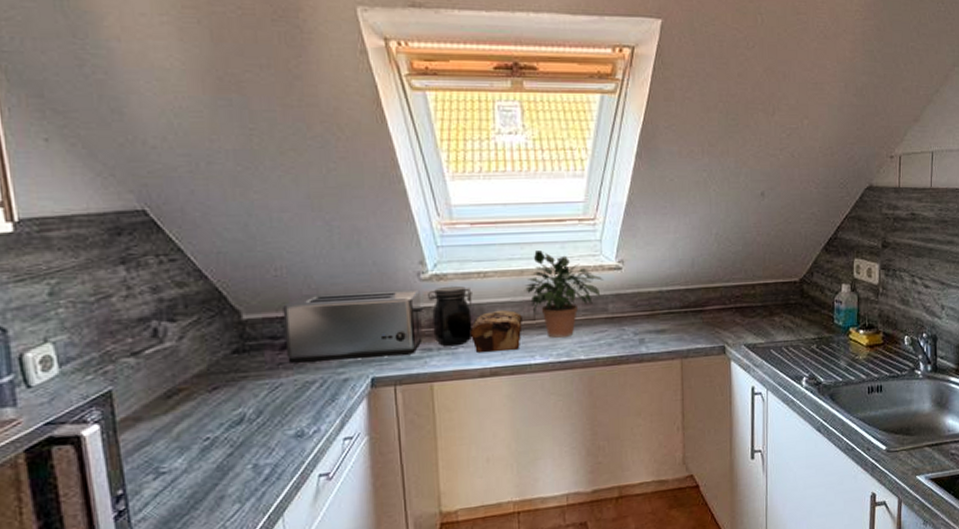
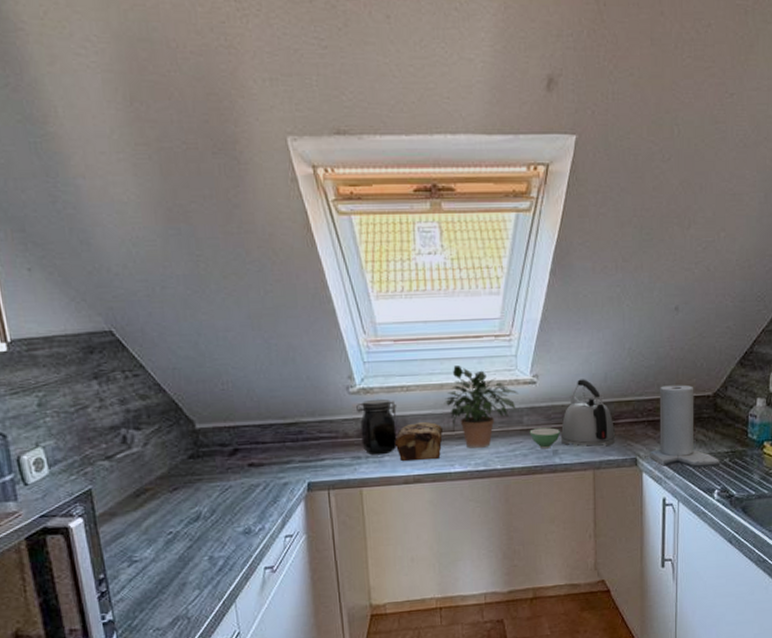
toaster: present [282,289,424,363] -> none [229,402,353,468]
bowl: none [615,315,648,338] -> present [529,427,561,449]
kettle: none [647,264,703,334] -> present [561,379,615,446]
paper towel: none [738,270,808,355] -> present [649,384,721,468]

